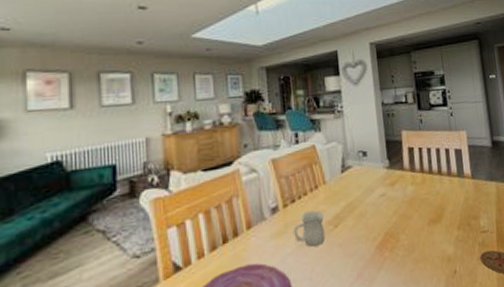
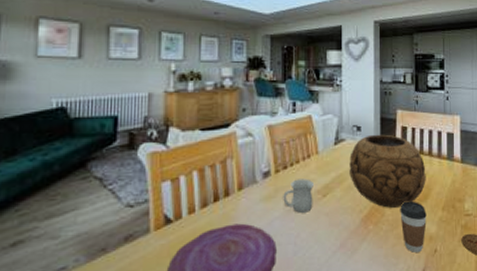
decorative bowl: none [358,157,439,233] -> present [349,134,426,208]
coffee cup: none [414,222,443,277] -> present [400,201,427,254]

